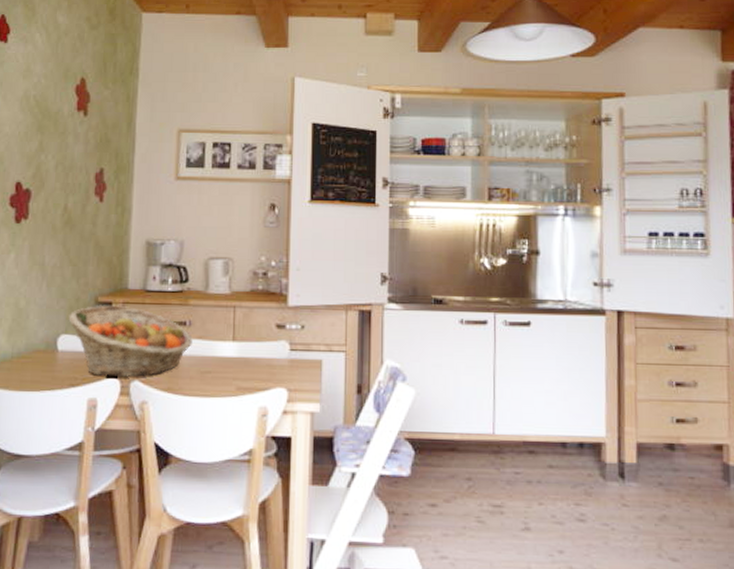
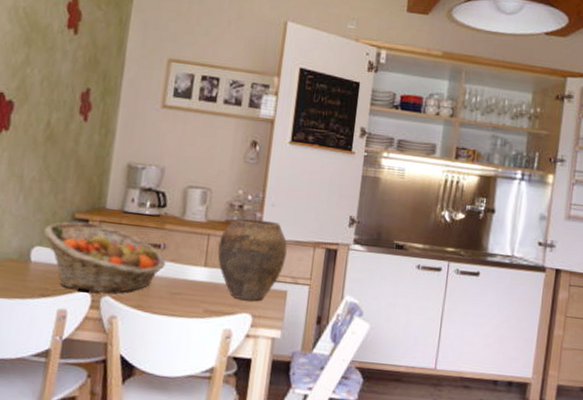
vase: none [245,285,317,373] -> present [217,218,287,301]

